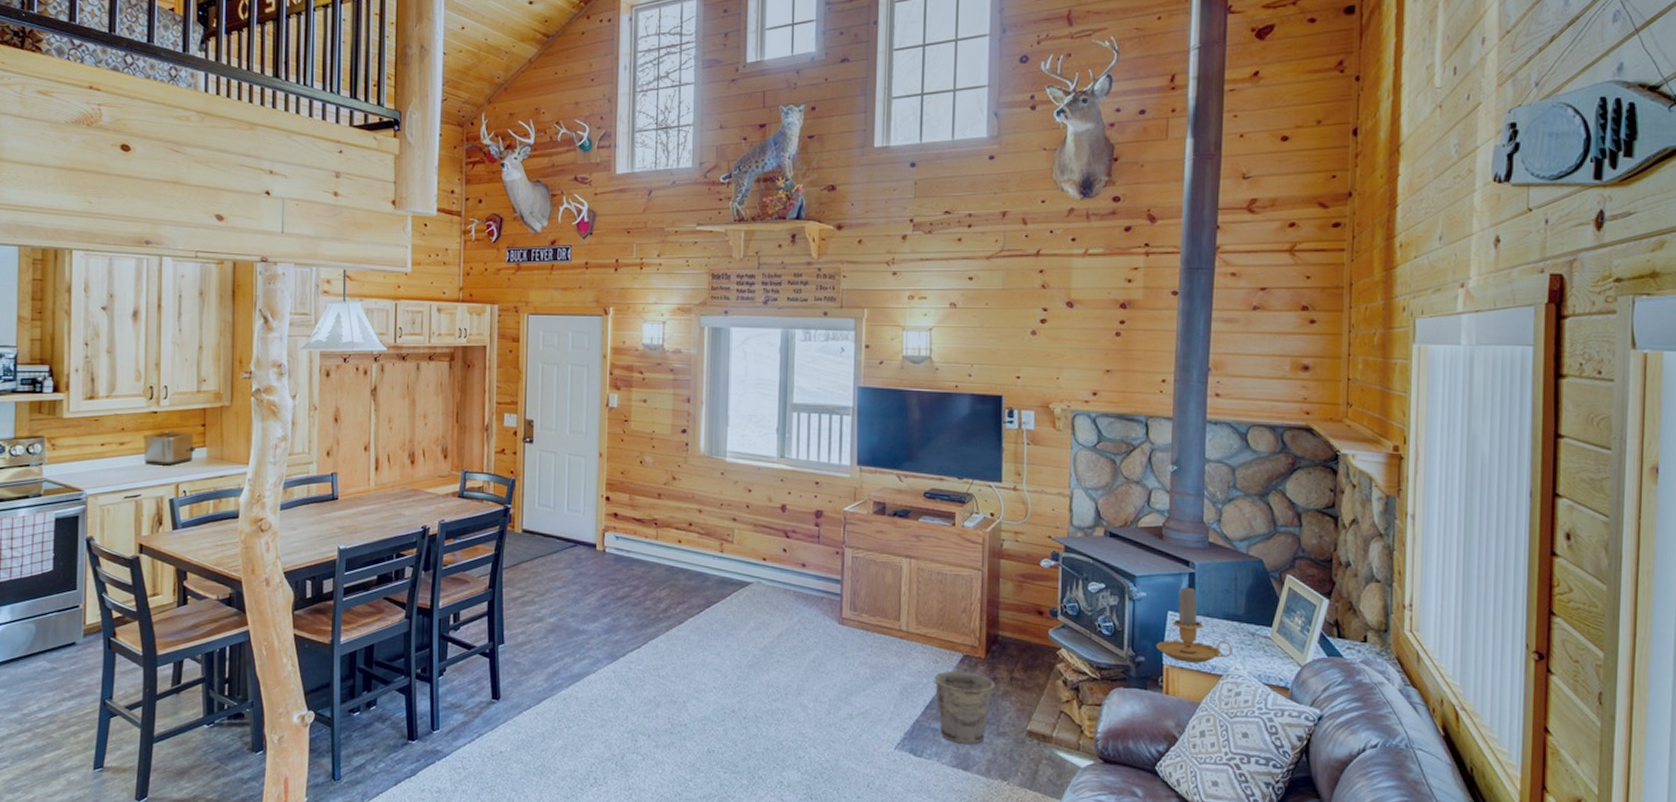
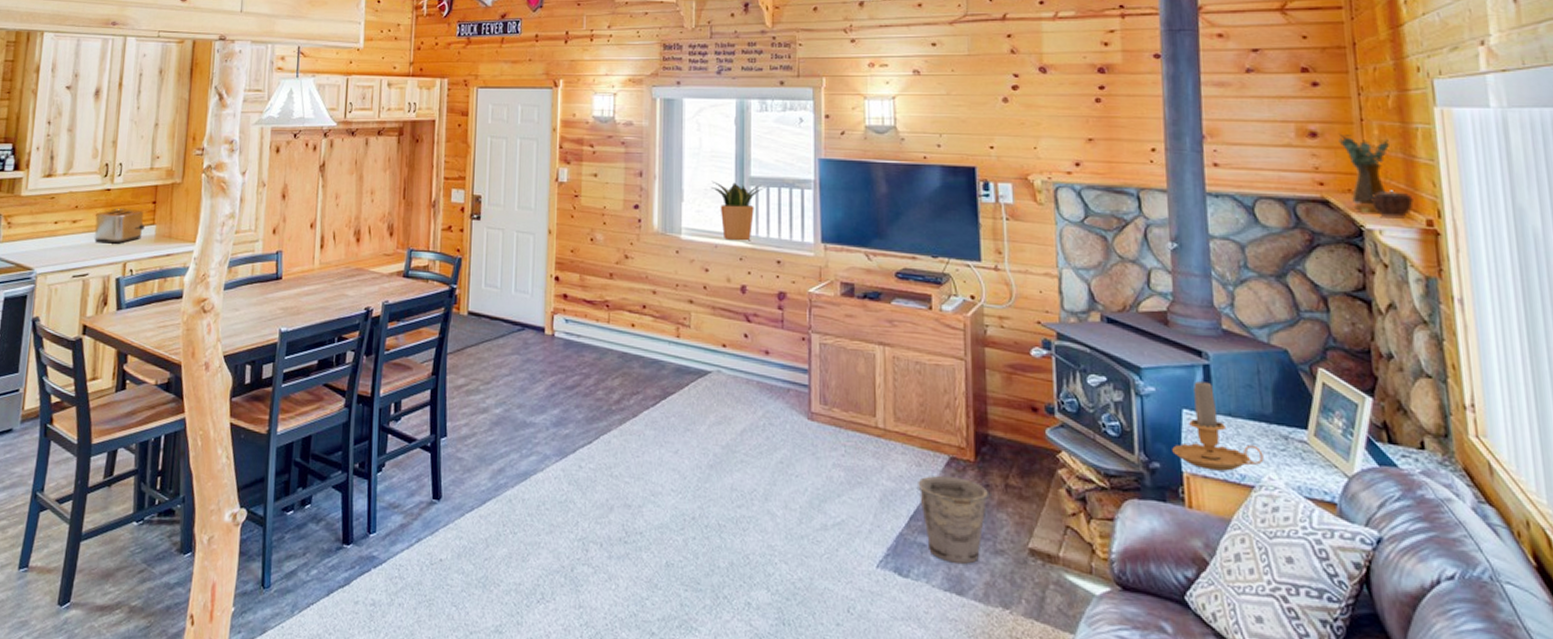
potted plant: none [756,407,807,464] -> present [711,180,765,241]
vase: none [1327,367,1370,441] -> present [1338,133,1389,215]
candle: none [1347,419,1385,446] -> present [1369,190,1414,220]

